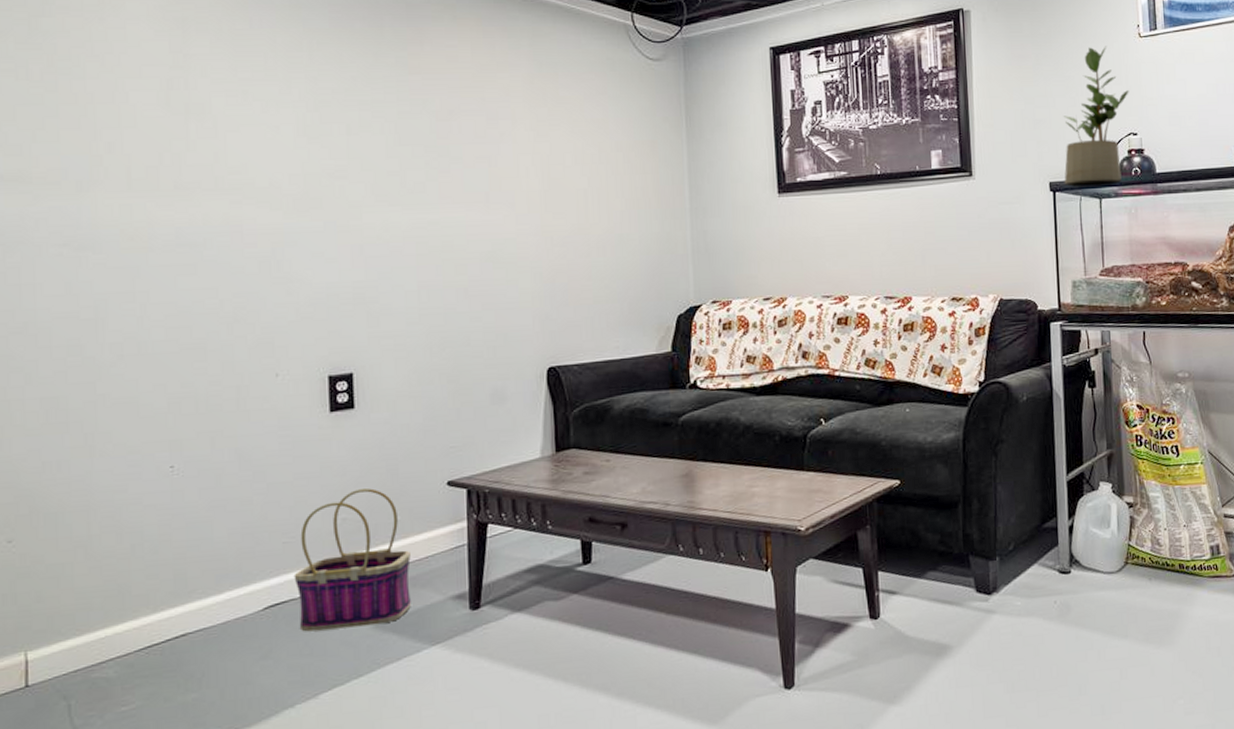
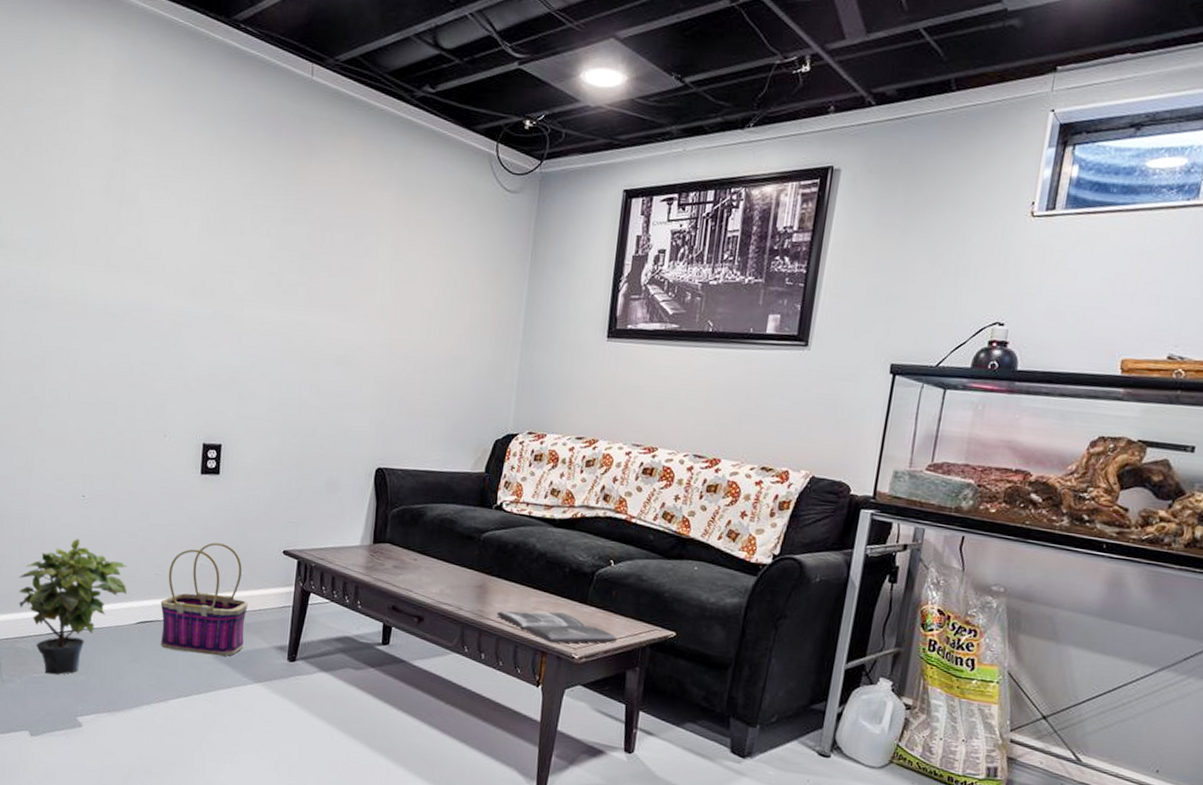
potted plant: none [87,520,246,703] -> present [19,538,127,675]
magazine: none [709,484,842,520] -> present [497,611,618,644]
potted plant: present [1064,46,1129,188] -> none [907,222,1005,377]

